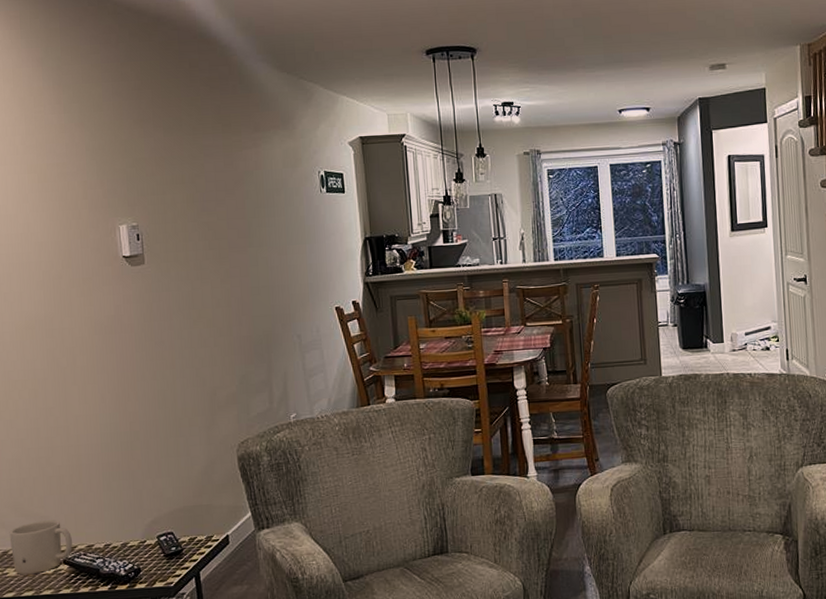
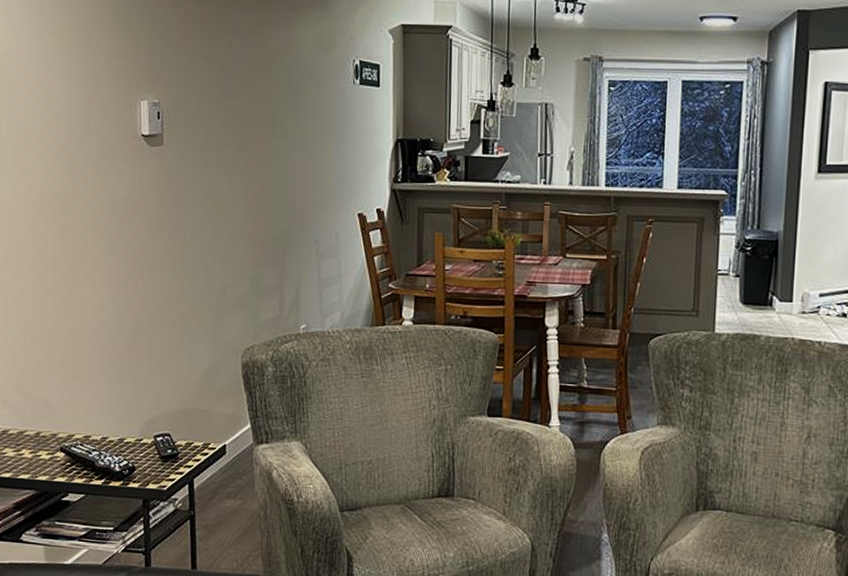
mug: present [9,520,72,575] -> none [10,404,70,458]

